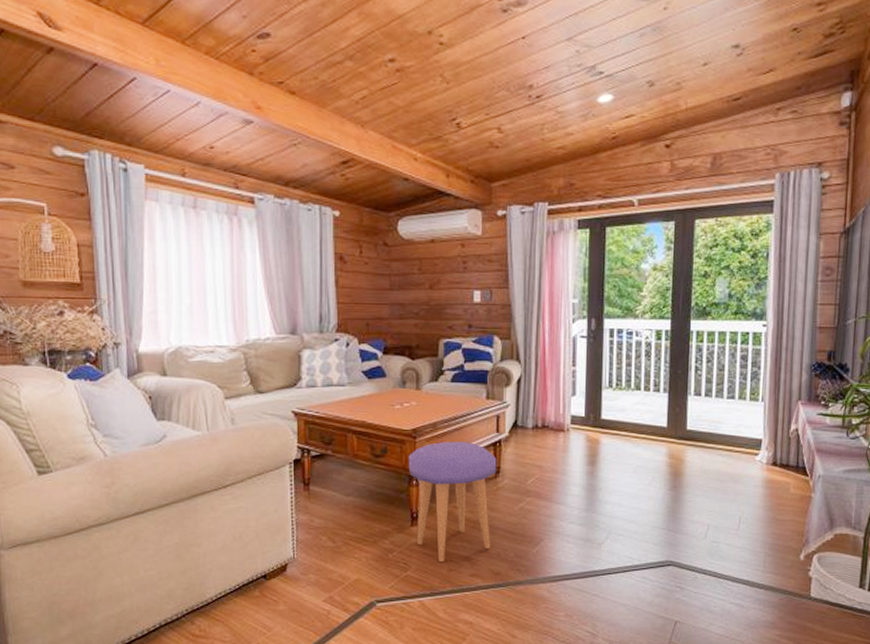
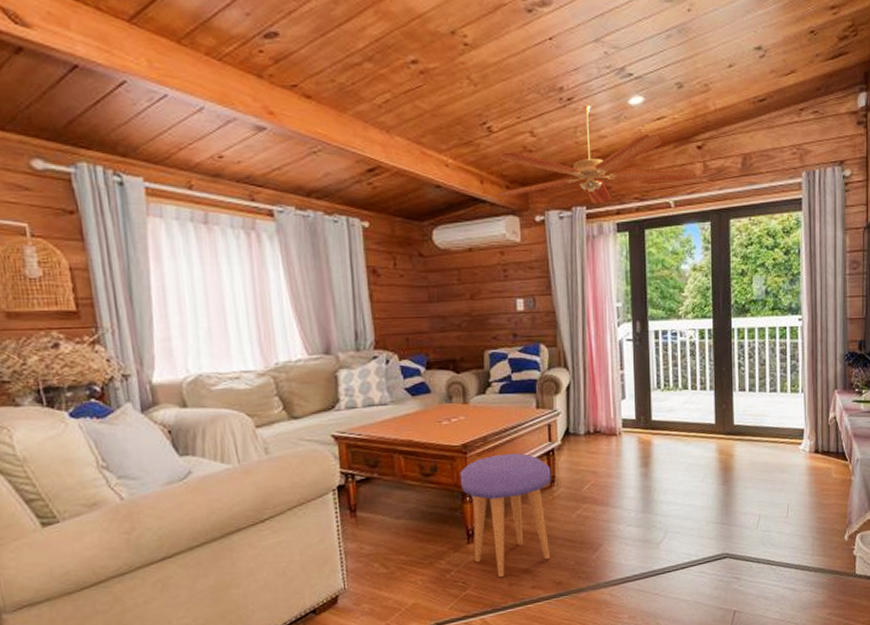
ceiling fan: none [463,103,663,201] -> present [498,105,697,204]

